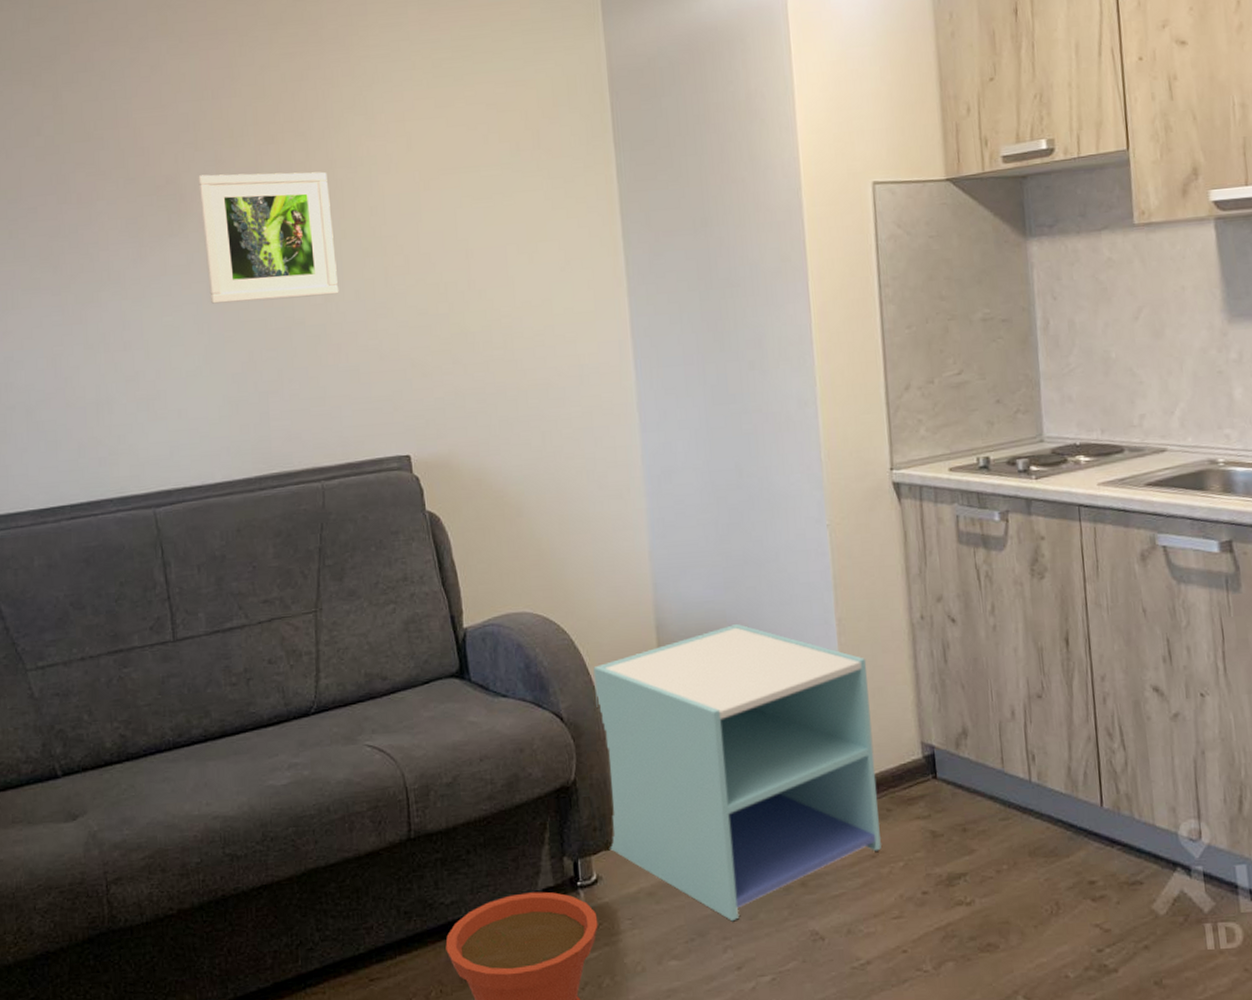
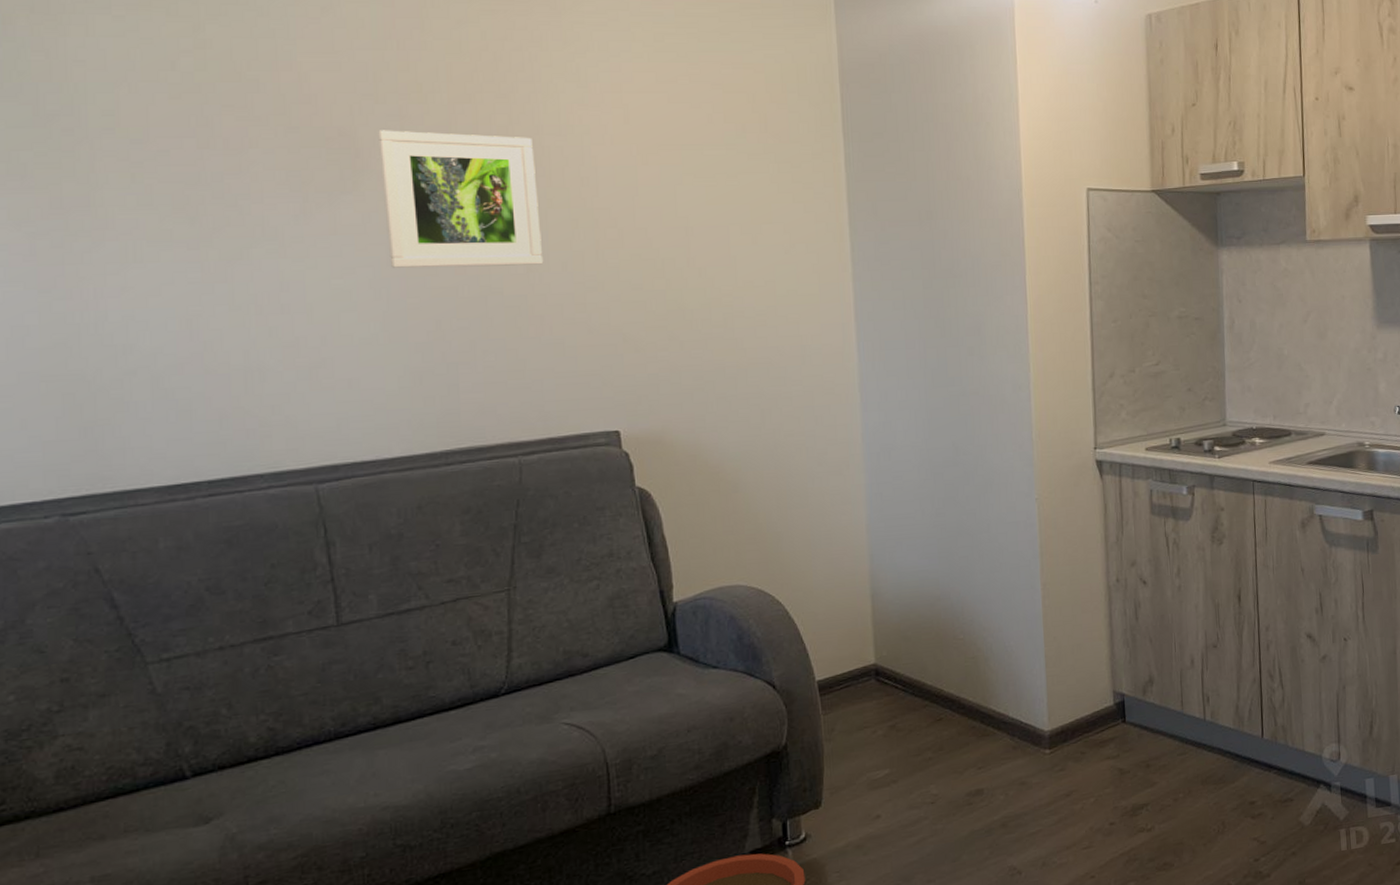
nightstand: present [593,624,881,922] -> none [808,591,1075,865]

